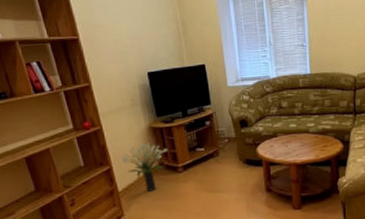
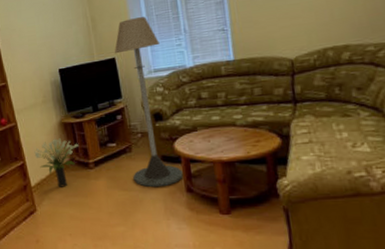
floor lamp: none [204,26,264,189] -> present [114,16,183,188]

